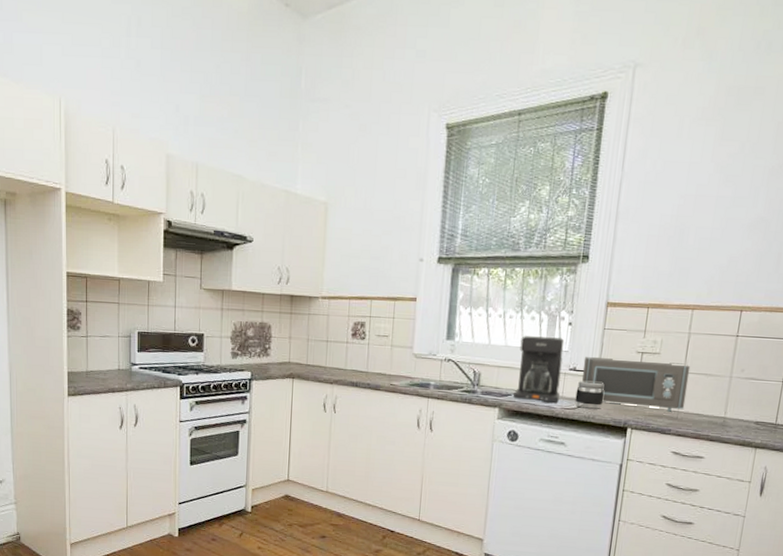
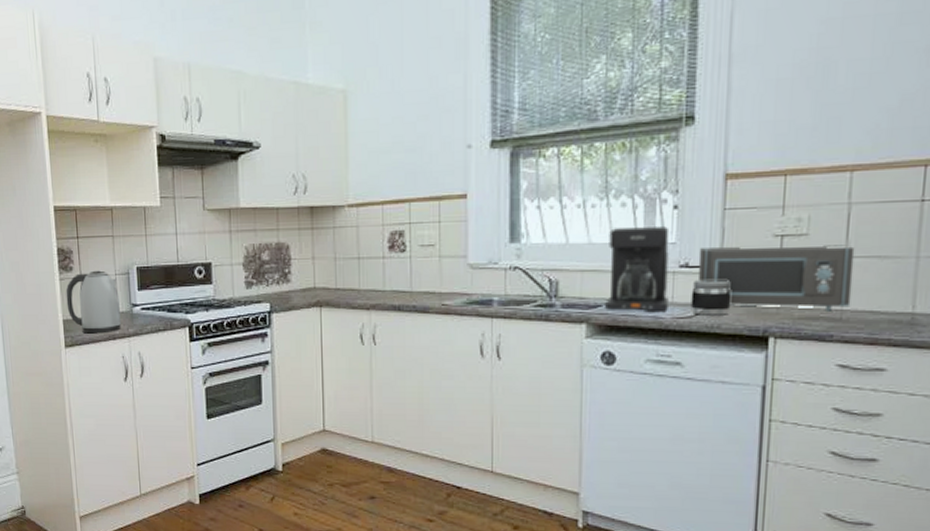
kettle: none [72,331,120,387] -> present [65,270,121,334]

